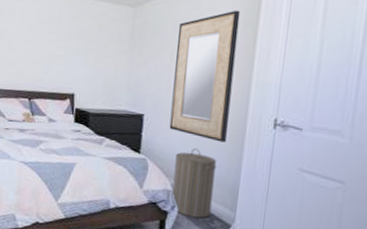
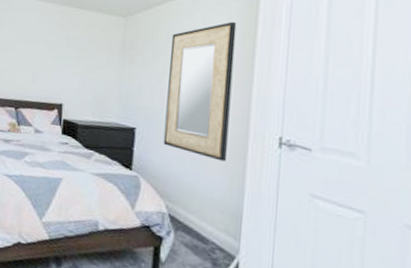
laundry hamper: present [171,147,217,219] -> none [166,166,217,247]

